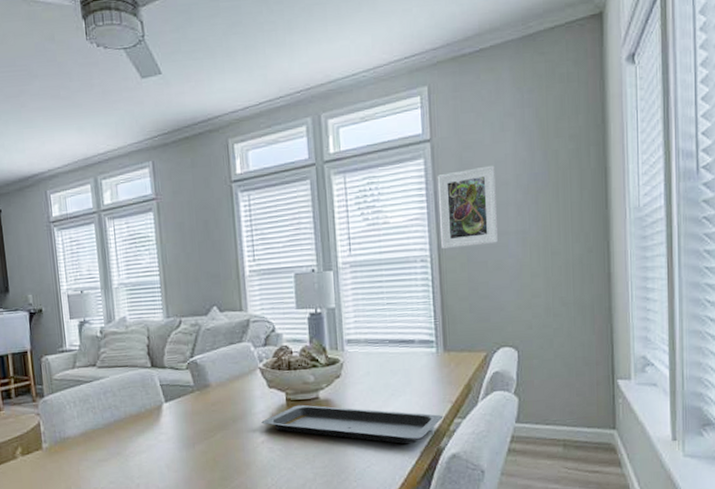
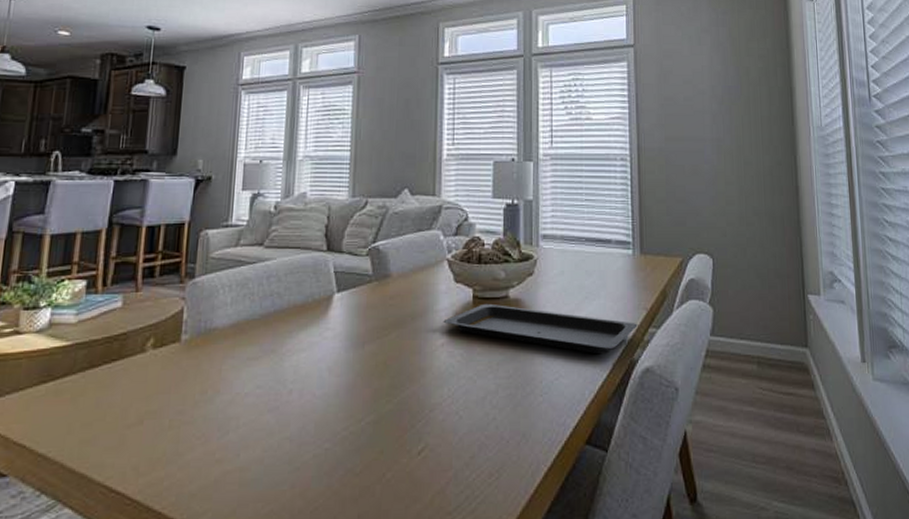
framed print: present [437,165,498,248] -> none [639,74,694,149]

